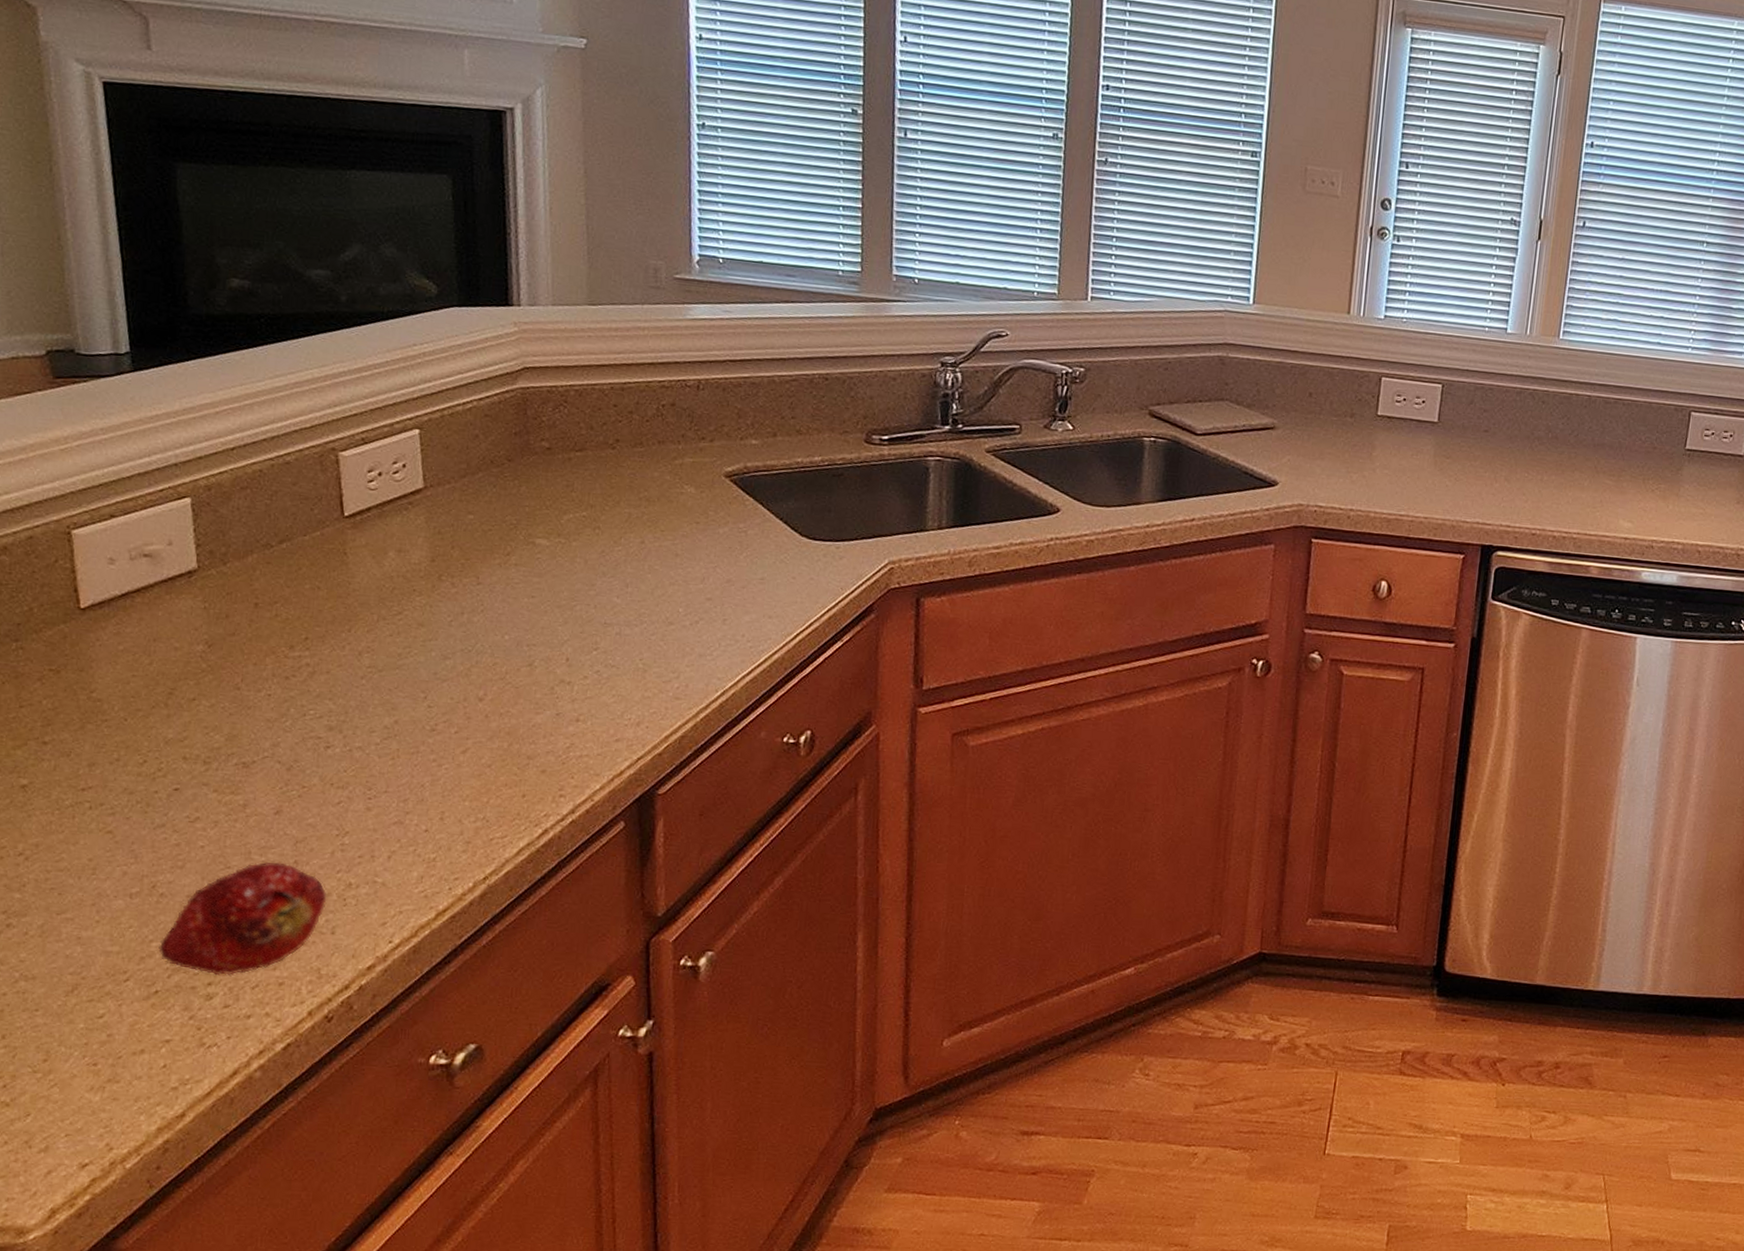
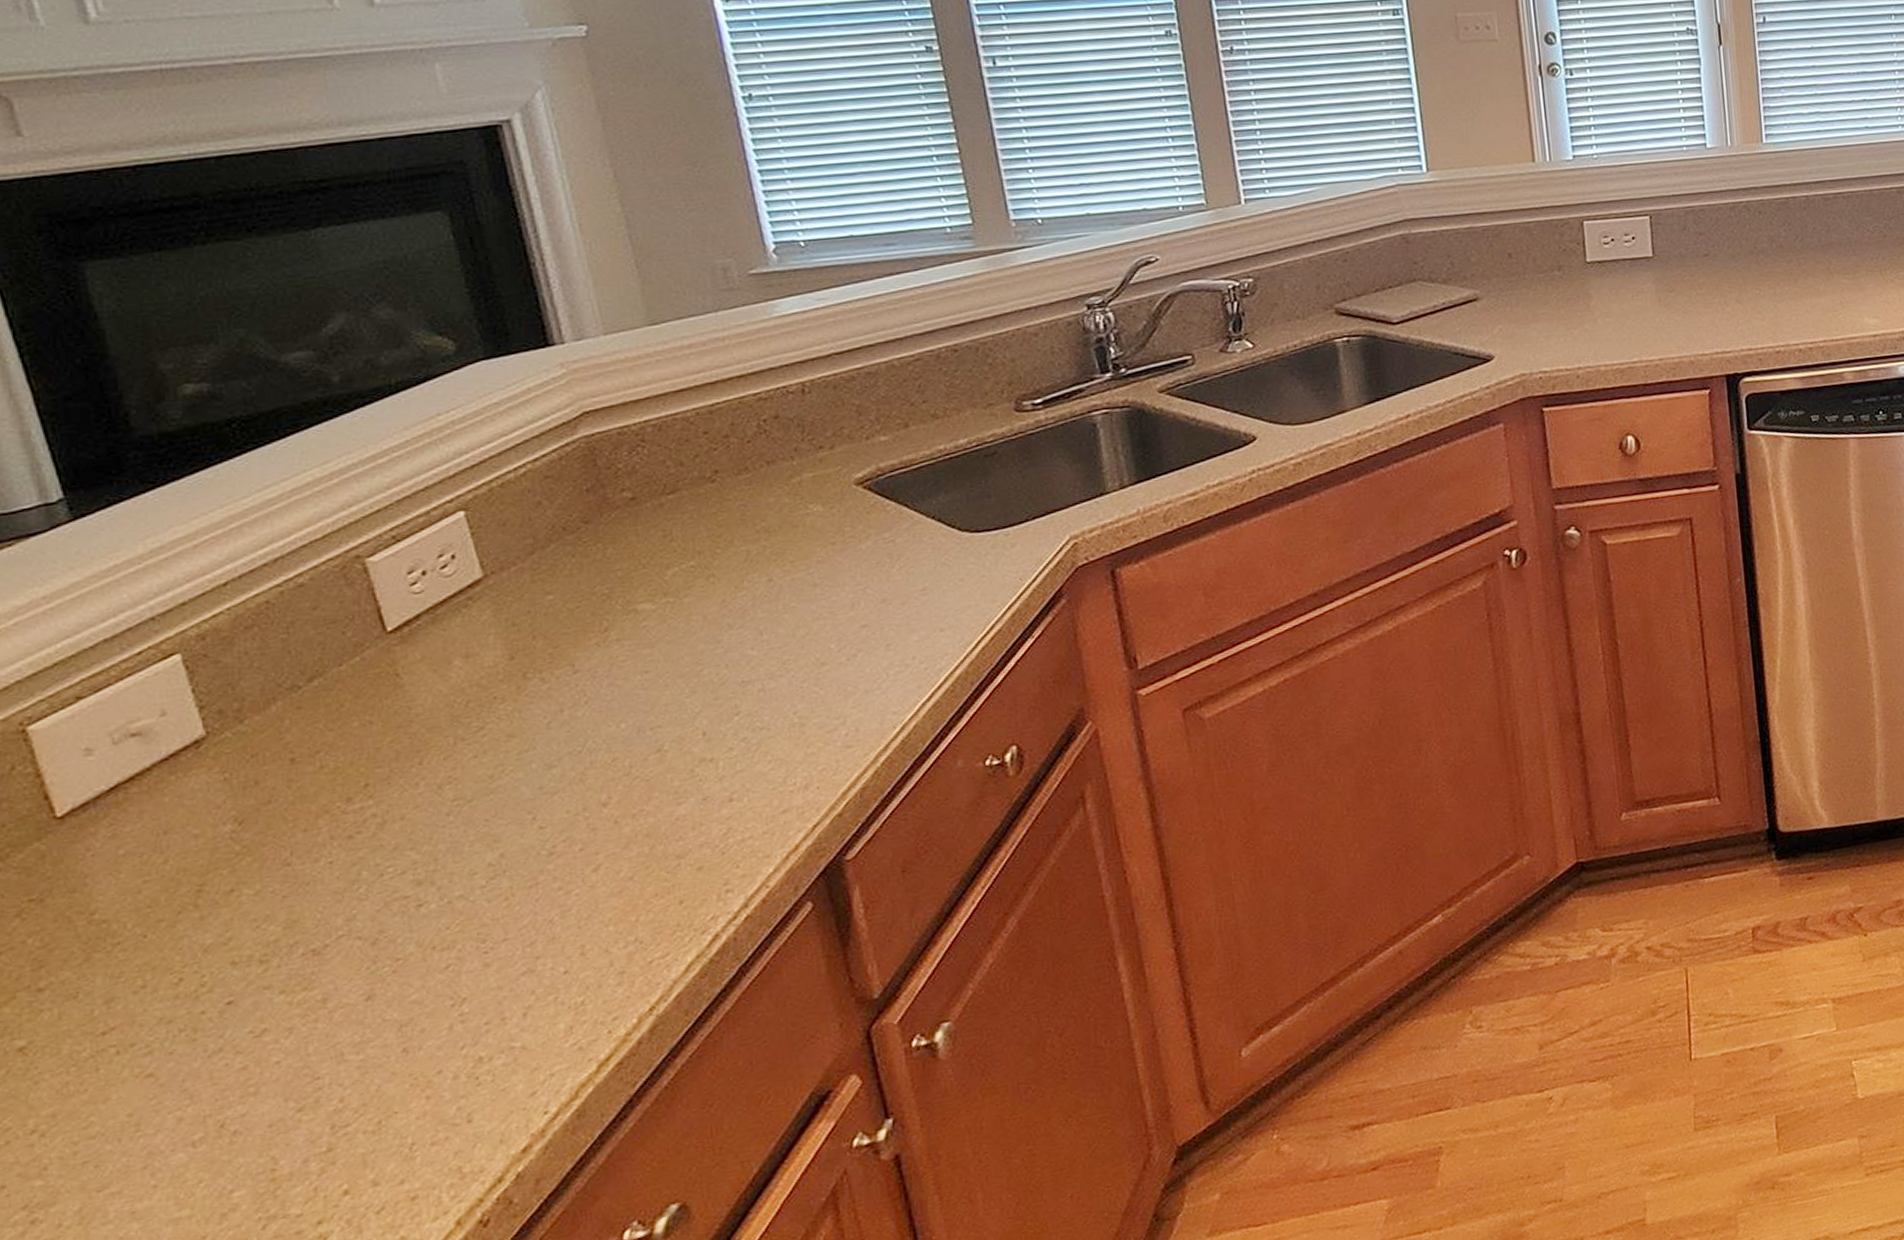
fruit: present [158,861,327,976] -> none [242,1054,455,1213]

